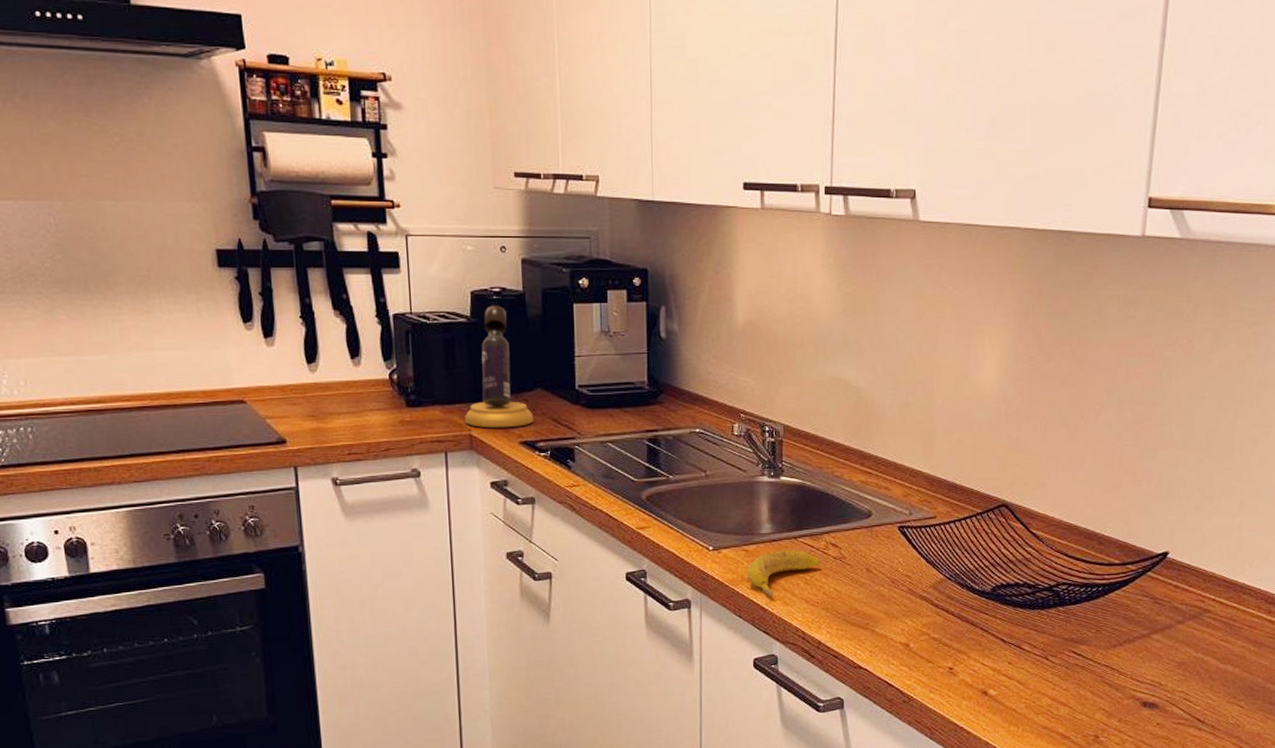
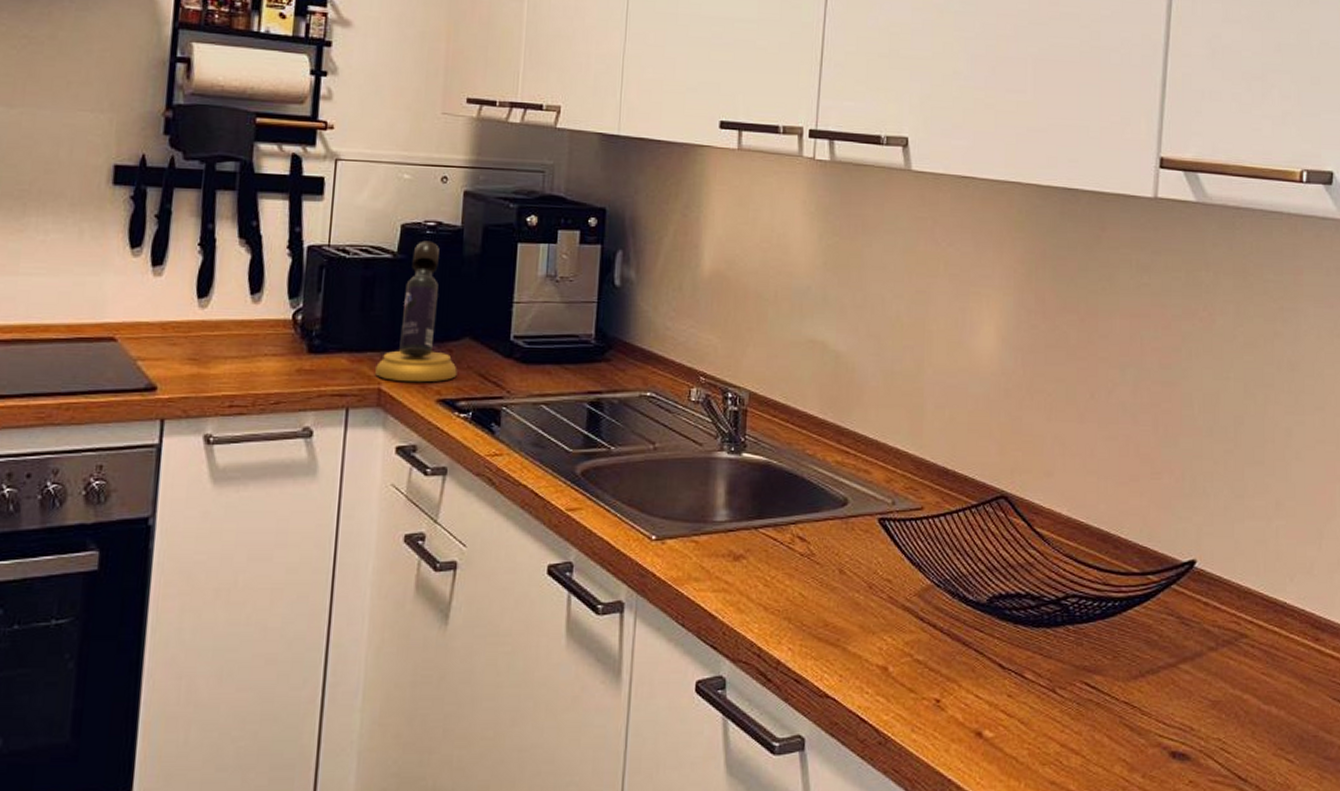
banana: present [746,549,820,596] -> none [694,542,784,600]

